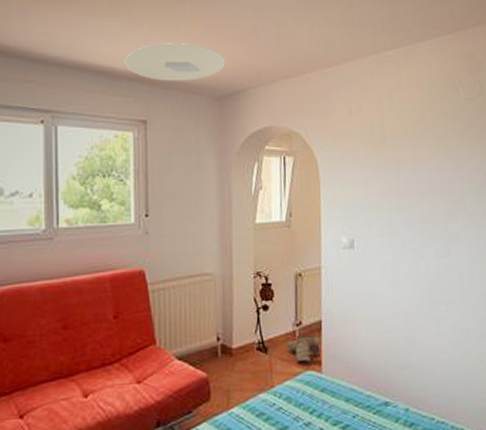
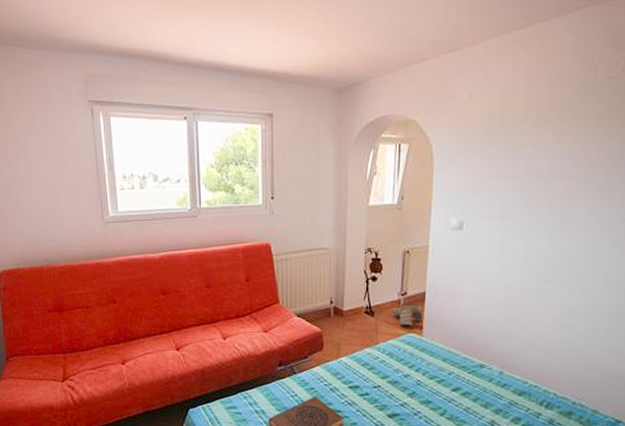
ceiling light: present [124,43,226,81] -> none [253,37,347,76]

